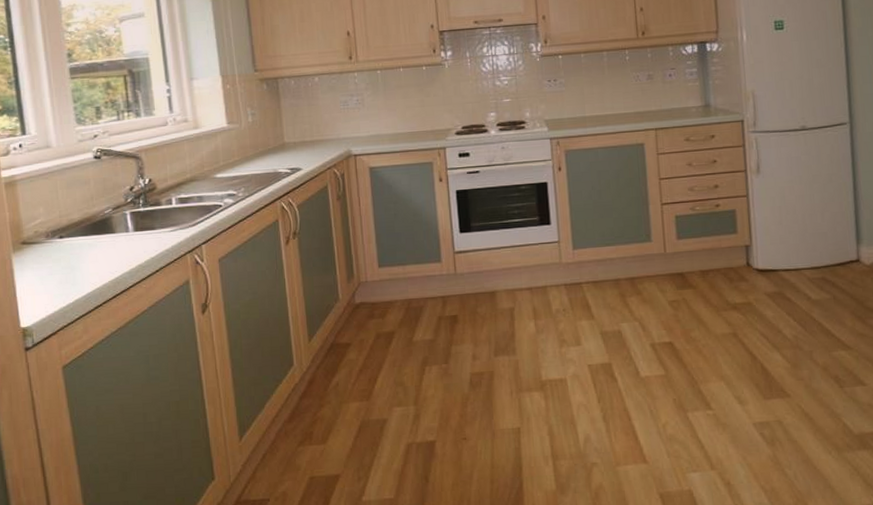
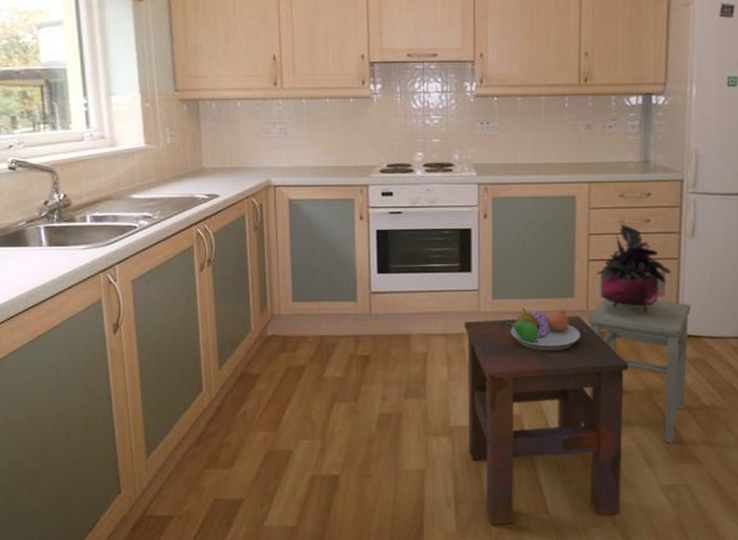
side table: none [548,259,717,479] -> present [465,316,629,525]
fruit bowl: none [587,255,661,297] -> present [505,308,581,351]
stool: none [667,238,768,380] -> present [588,299,691,444]
potted plant: none [671,166,742,252] -> present [597,224,671,314]

